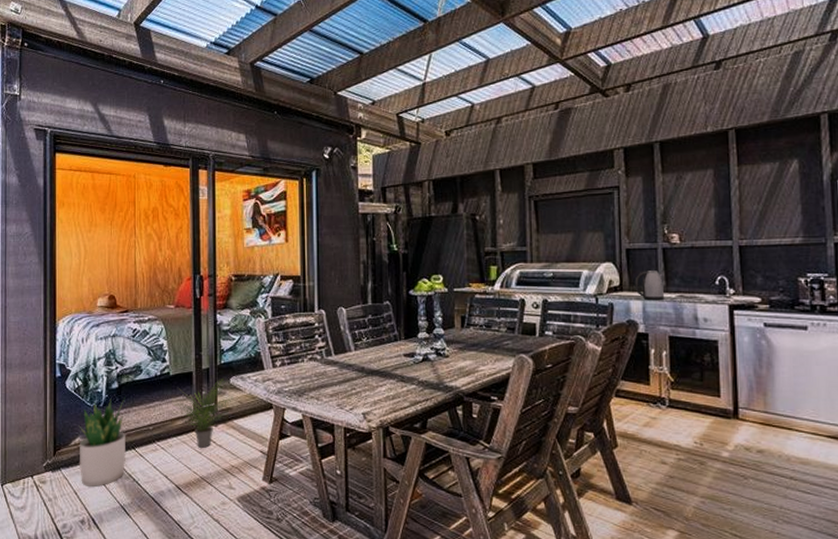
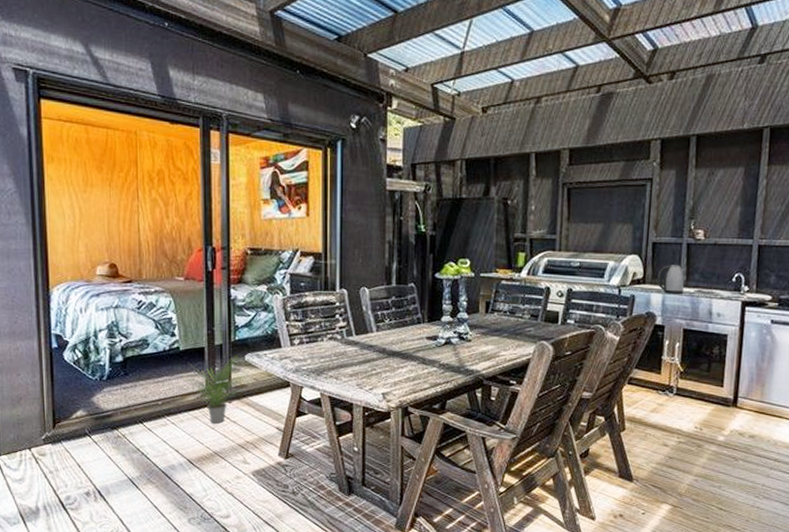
planter: present [79,398,127,487] -> none [80,371,133,460]

